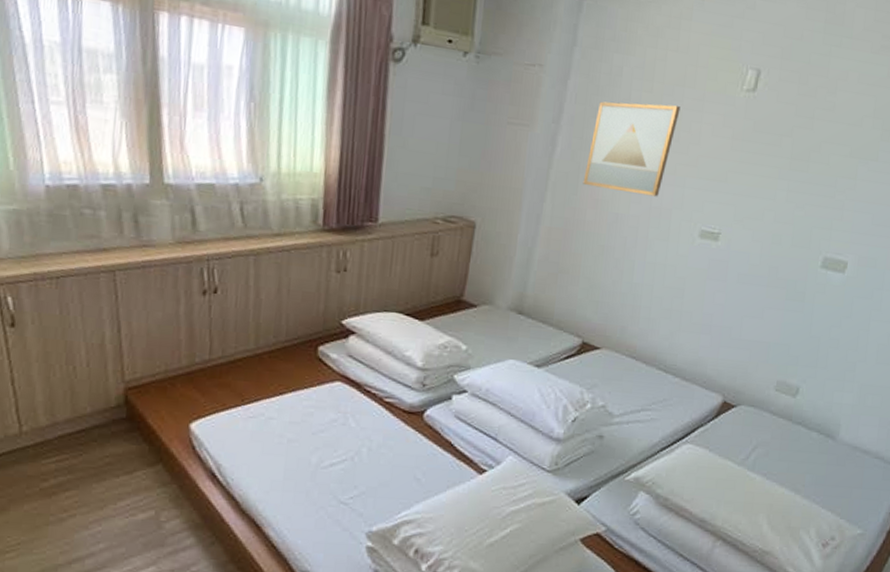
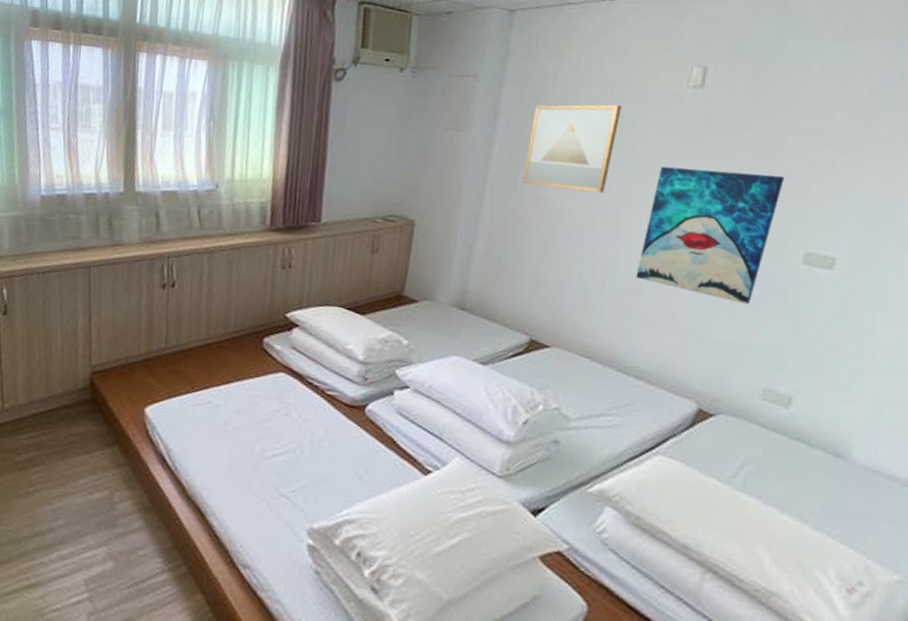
wall art: none [680,171,816,306] -> present [636,167,785,305]

